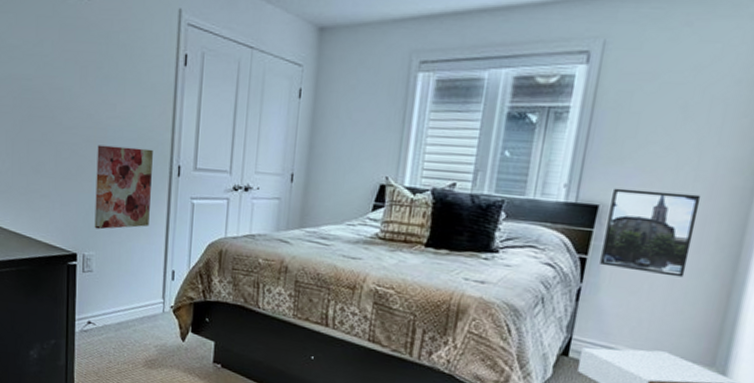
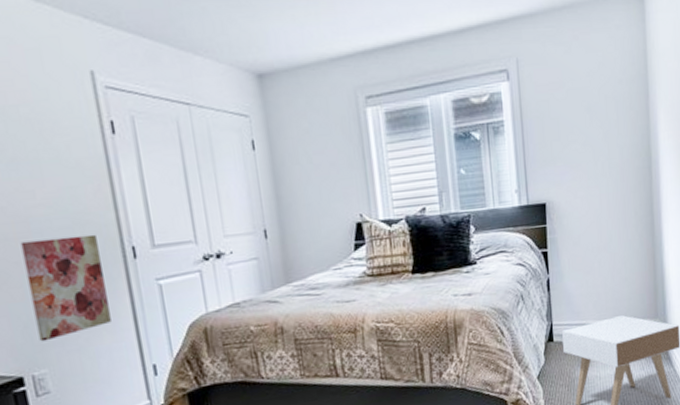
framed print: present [600,188,701,278] -> none [554,179,621,255]

